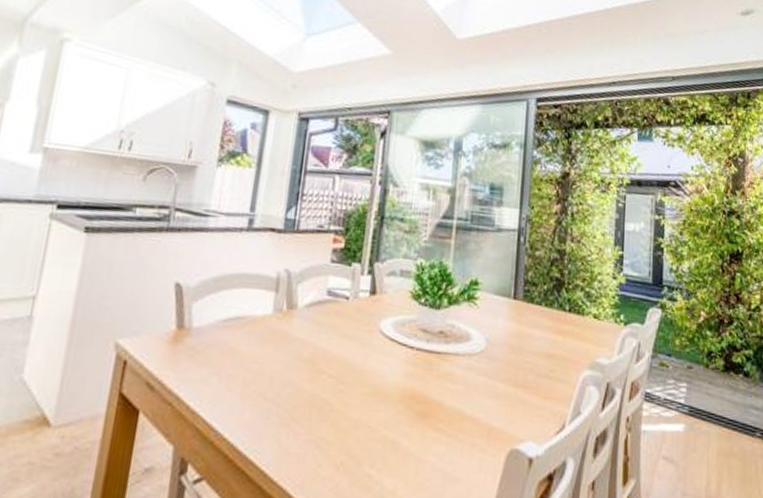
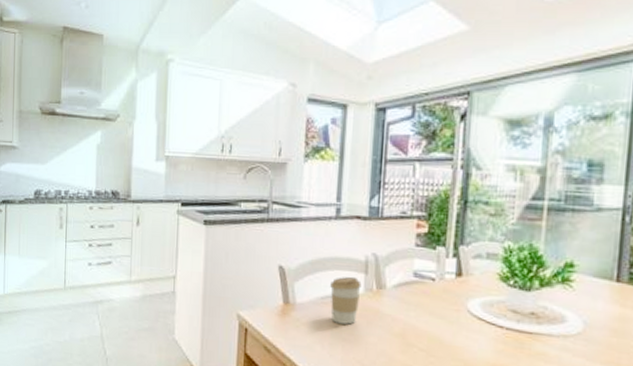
coffee cup: none [233,295,271,351] -> present [330,276,362,325]

